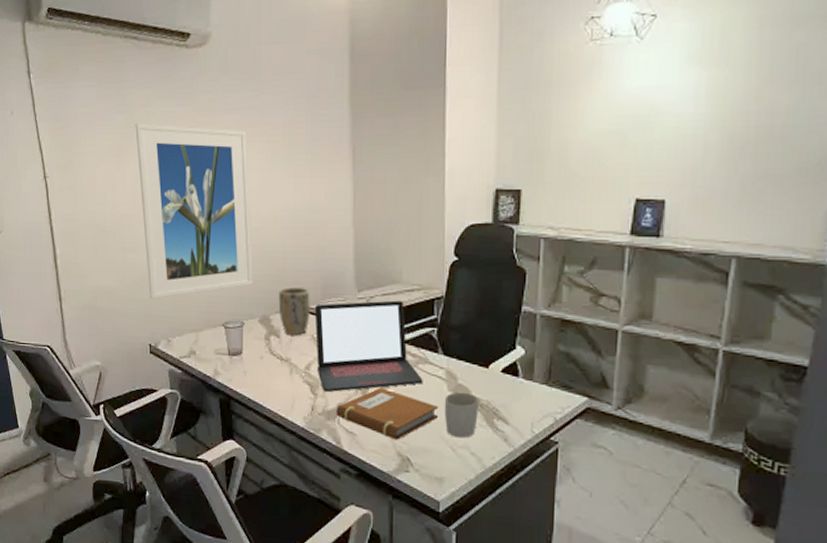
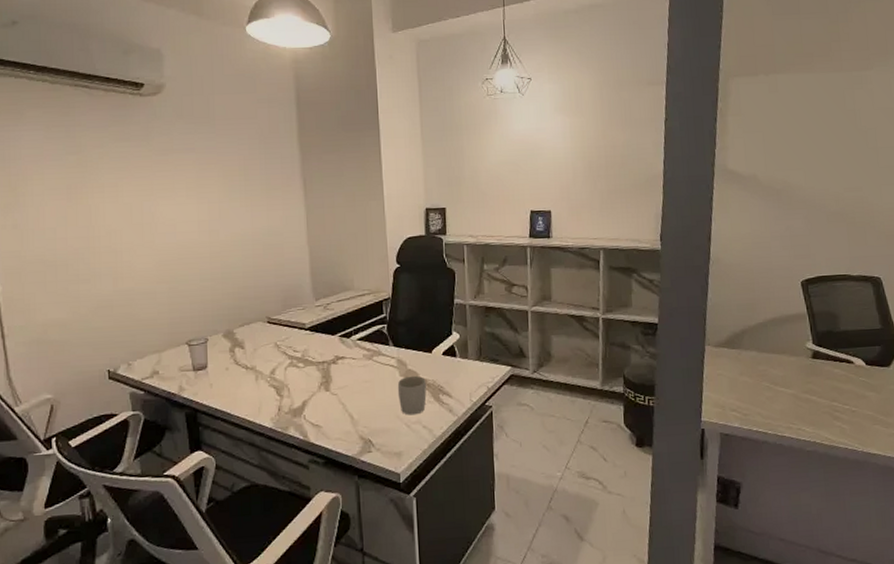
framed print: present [135,122,253,300] -> none [88,162,215,327]
plant pot: present [278,287,310,335] -> none [241,302,273,345]
laptop: present [314,300,423,392] -> none [276,304,378,392]
notebook: present [336,387,439,440] -> none [301,381,394,426]

